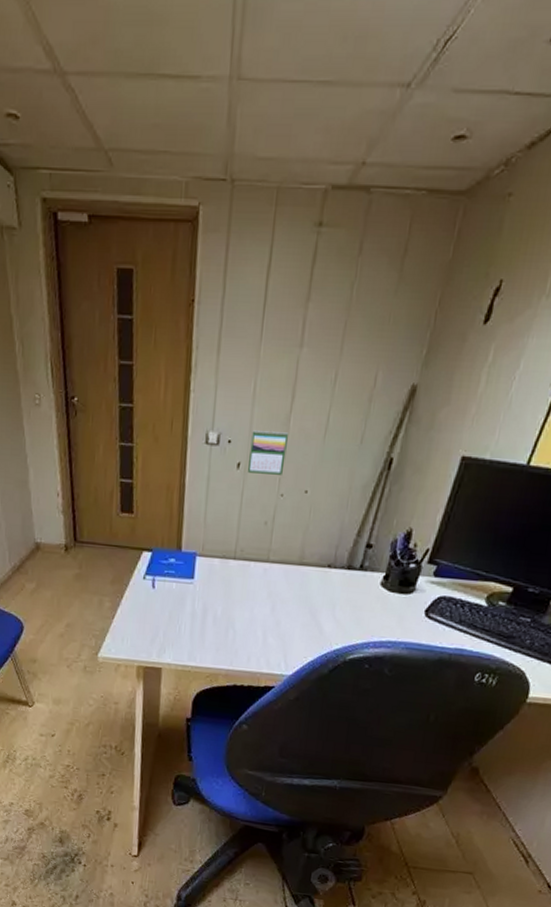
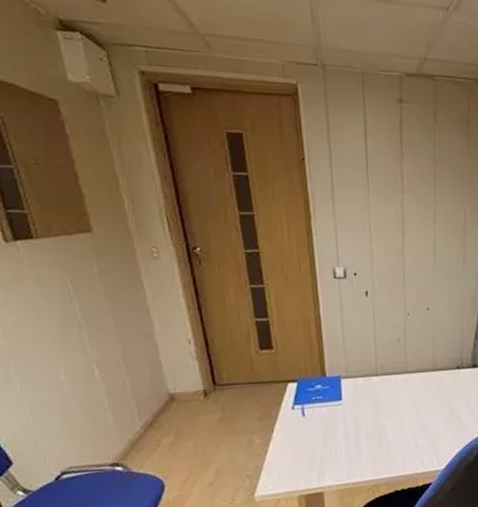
calendar: present [248,430,288,475] -> none [373,261,406,299]

